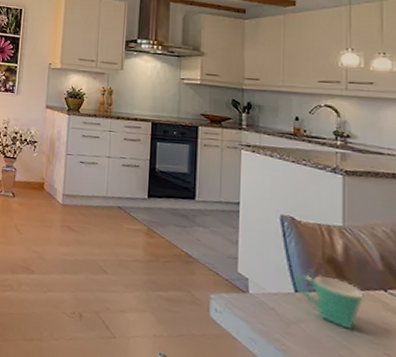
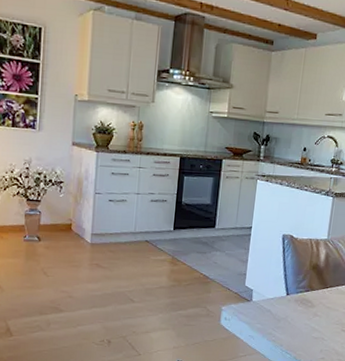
mug: present [294,274,364,330] -> none [287,279,335,317]

